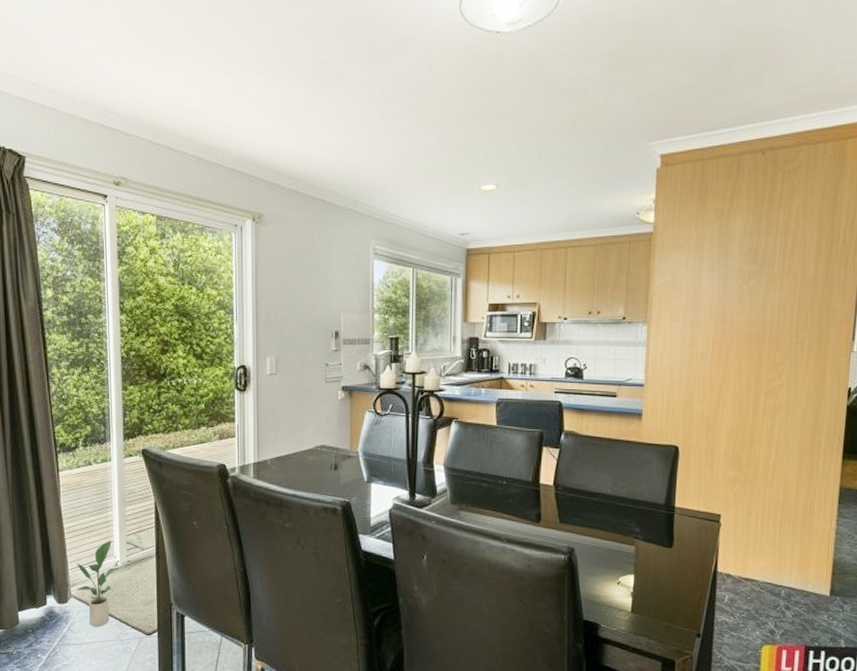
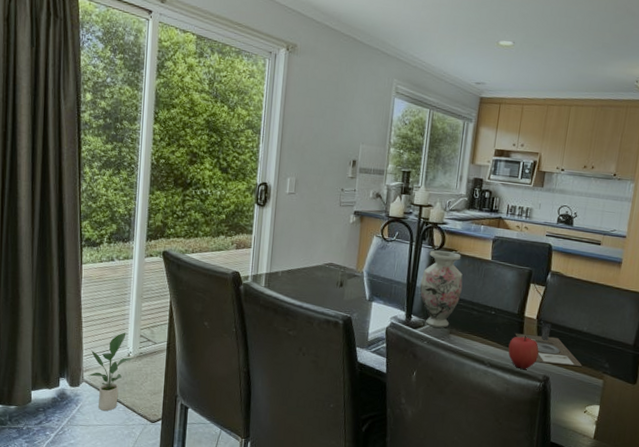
vase: none [421,419,469,505] -> present [420,250,464,328]
fruit: none [525,505,560,543] -> present [508,336,539,370]
place setting: none [531,488,610,533] -> present [515,322,582,366]

